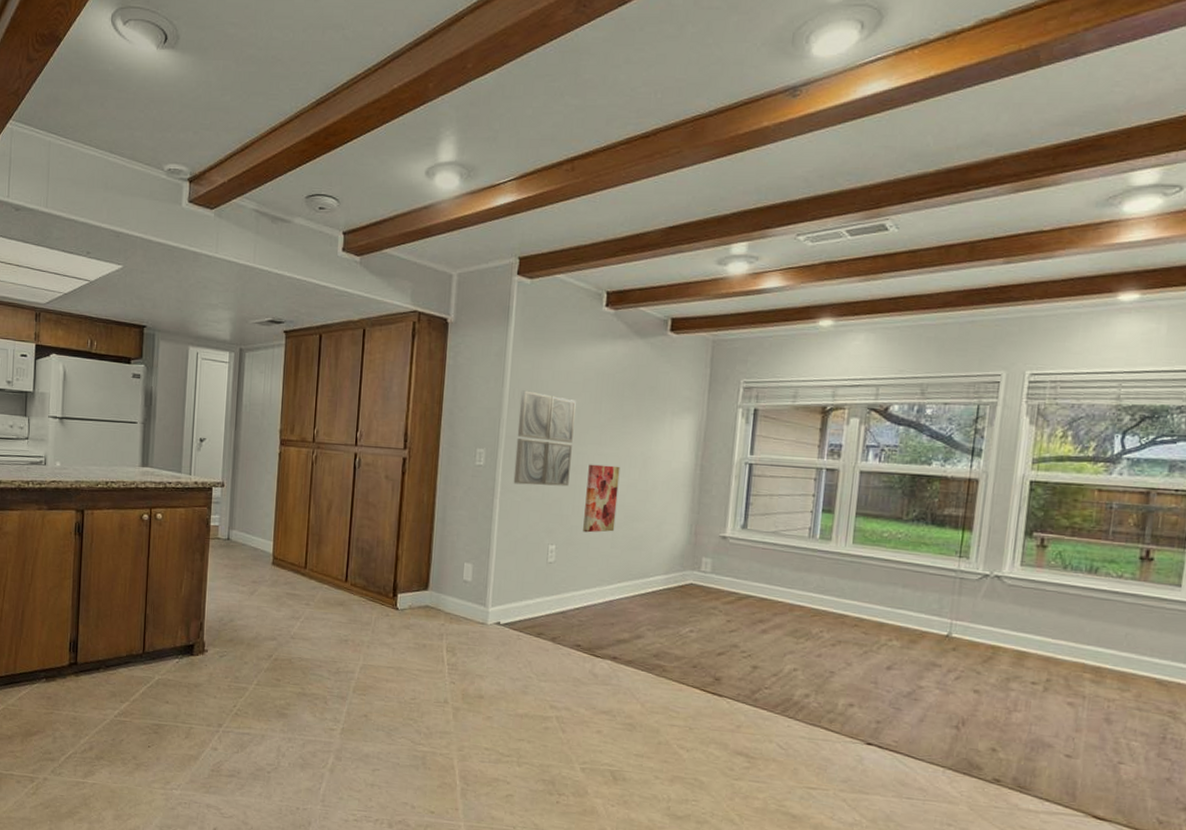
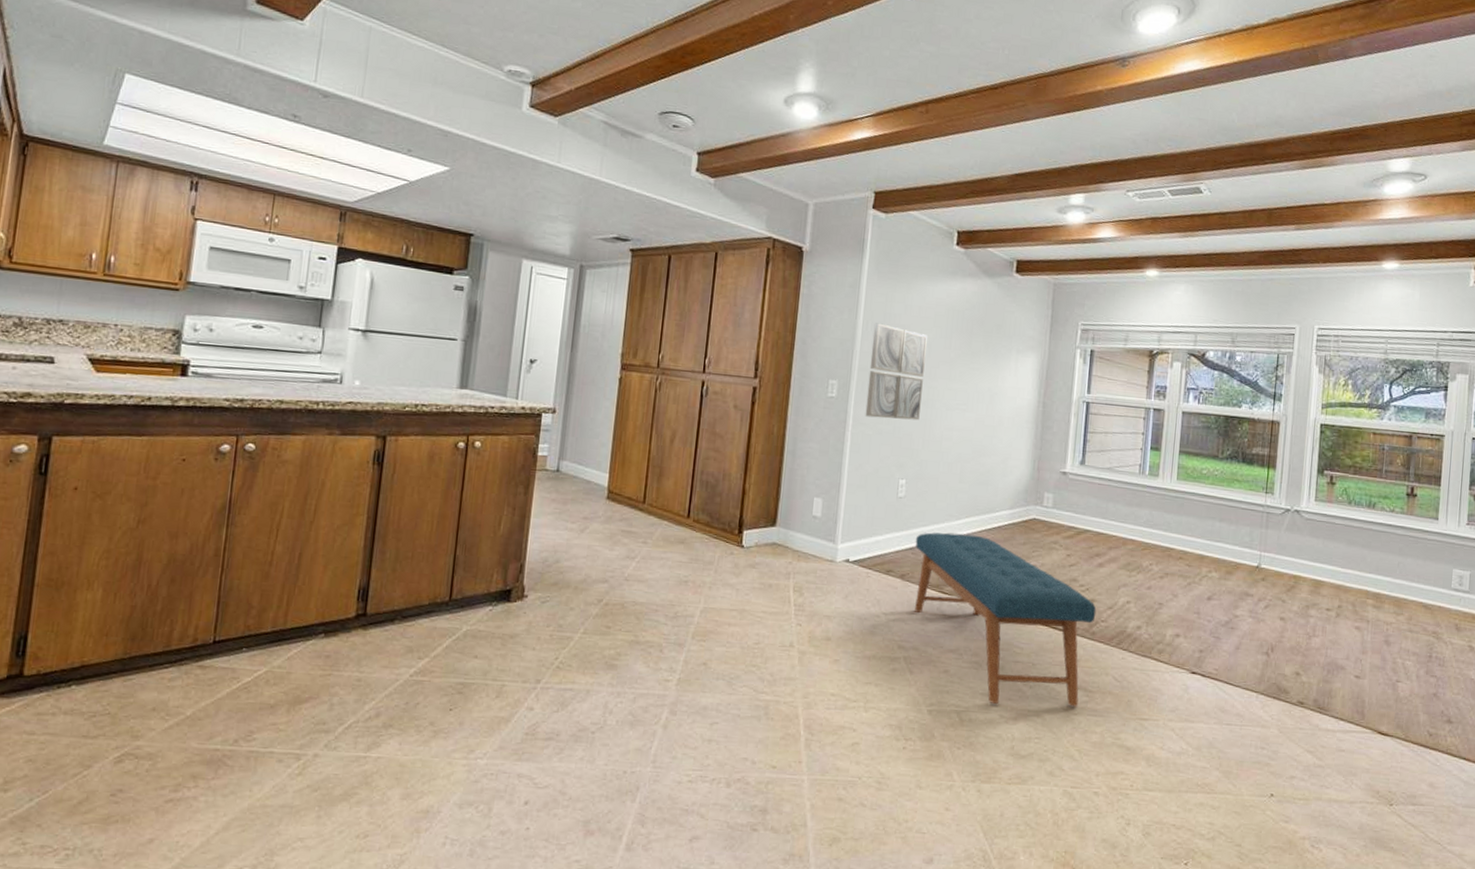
bench: none [566,597,760,772] -> present [915,532,1097,707]
wall art: present [583,464,620,533] -> none [932,398,969,468]

